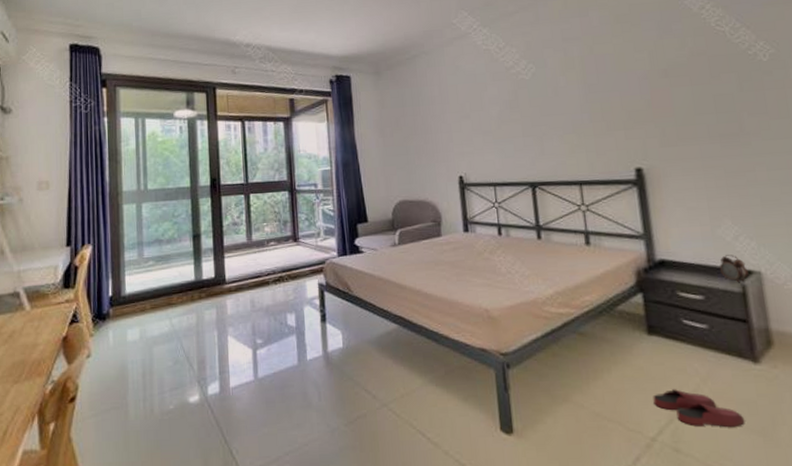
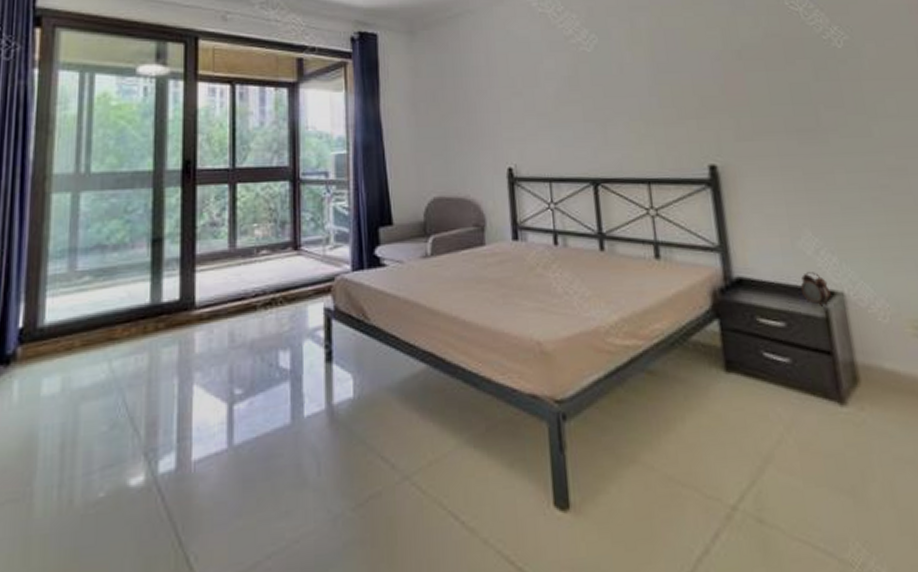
slippers: present [653,389,745,428] -> none [732,441,833,488]

